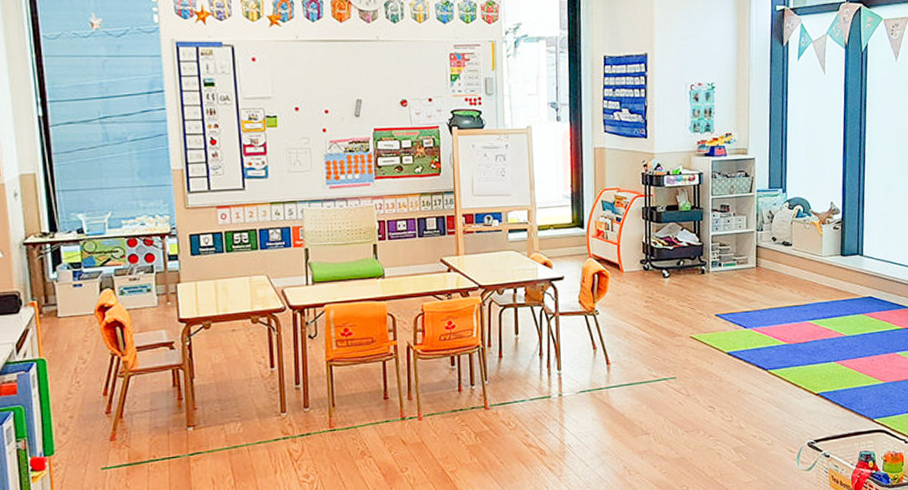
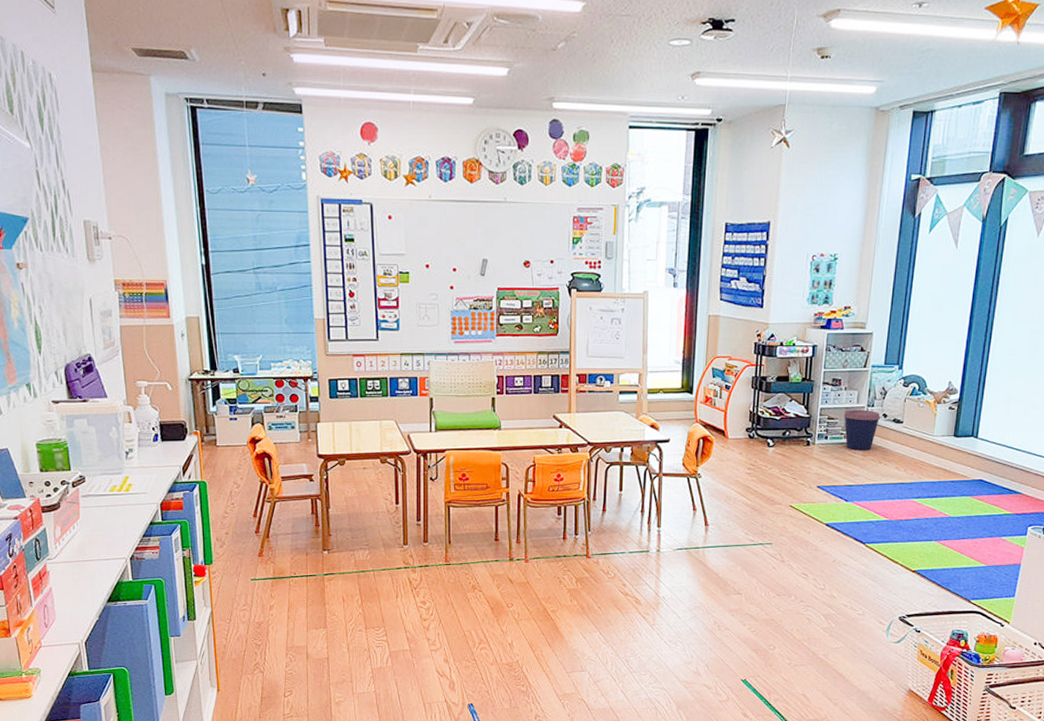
coffee cup: none [734,234,770,276] -> present [843,409,881,451]

